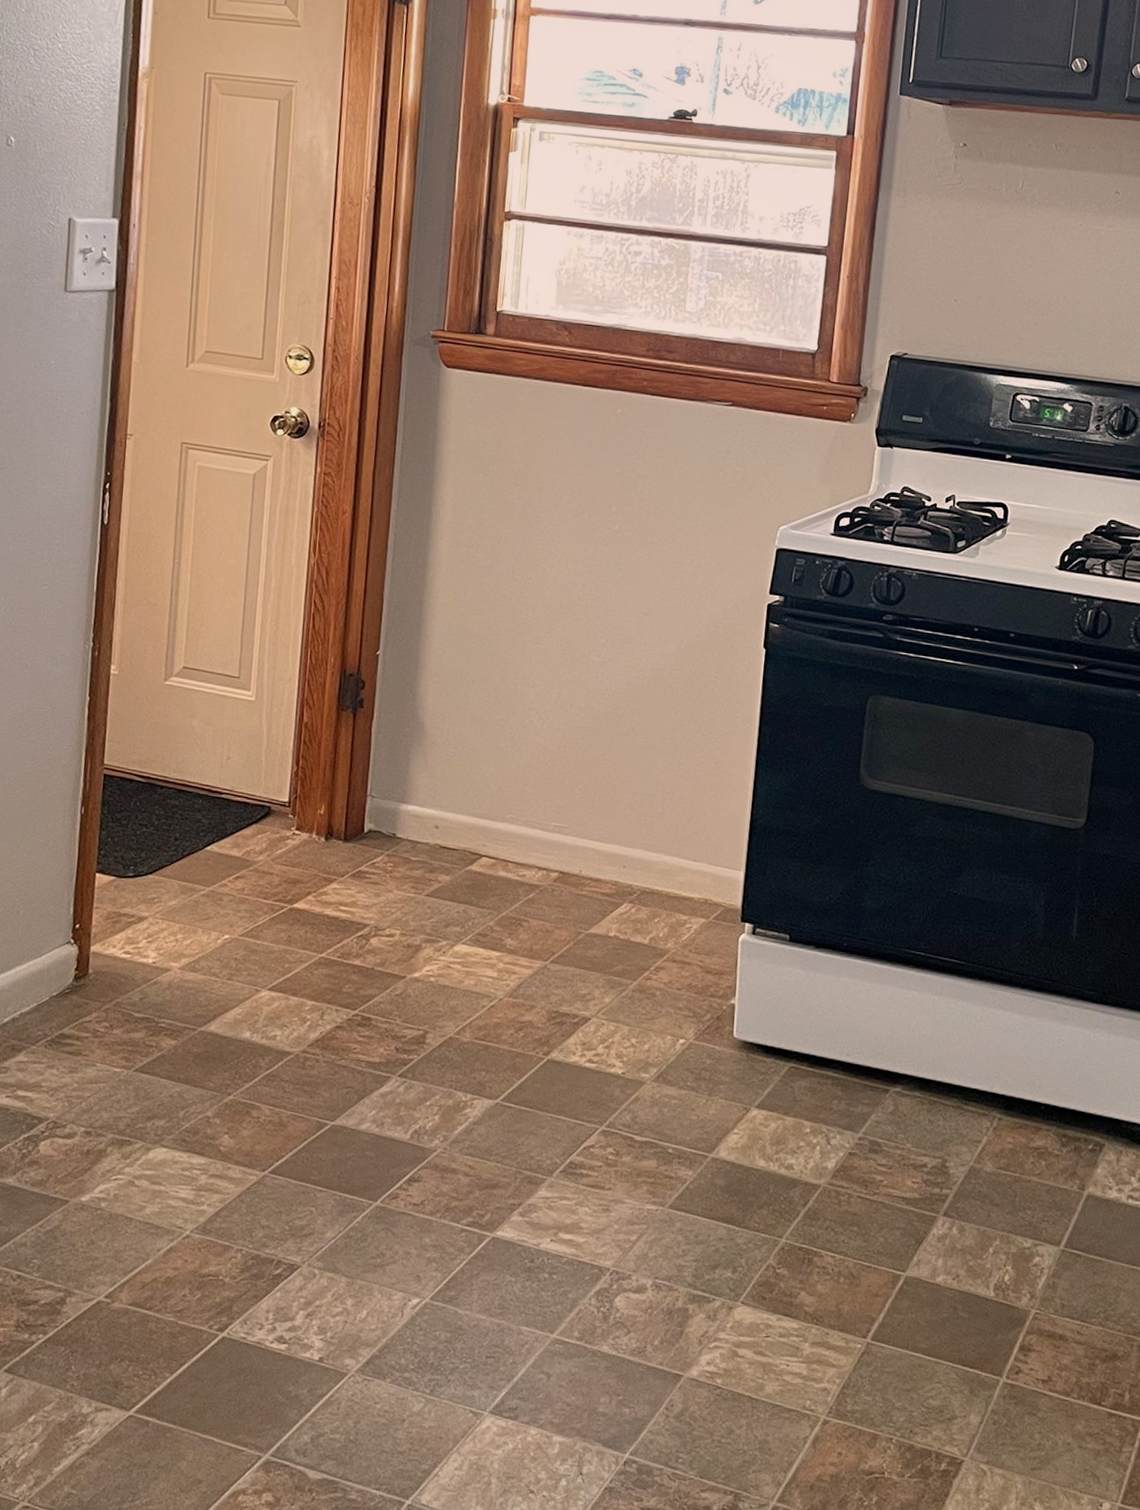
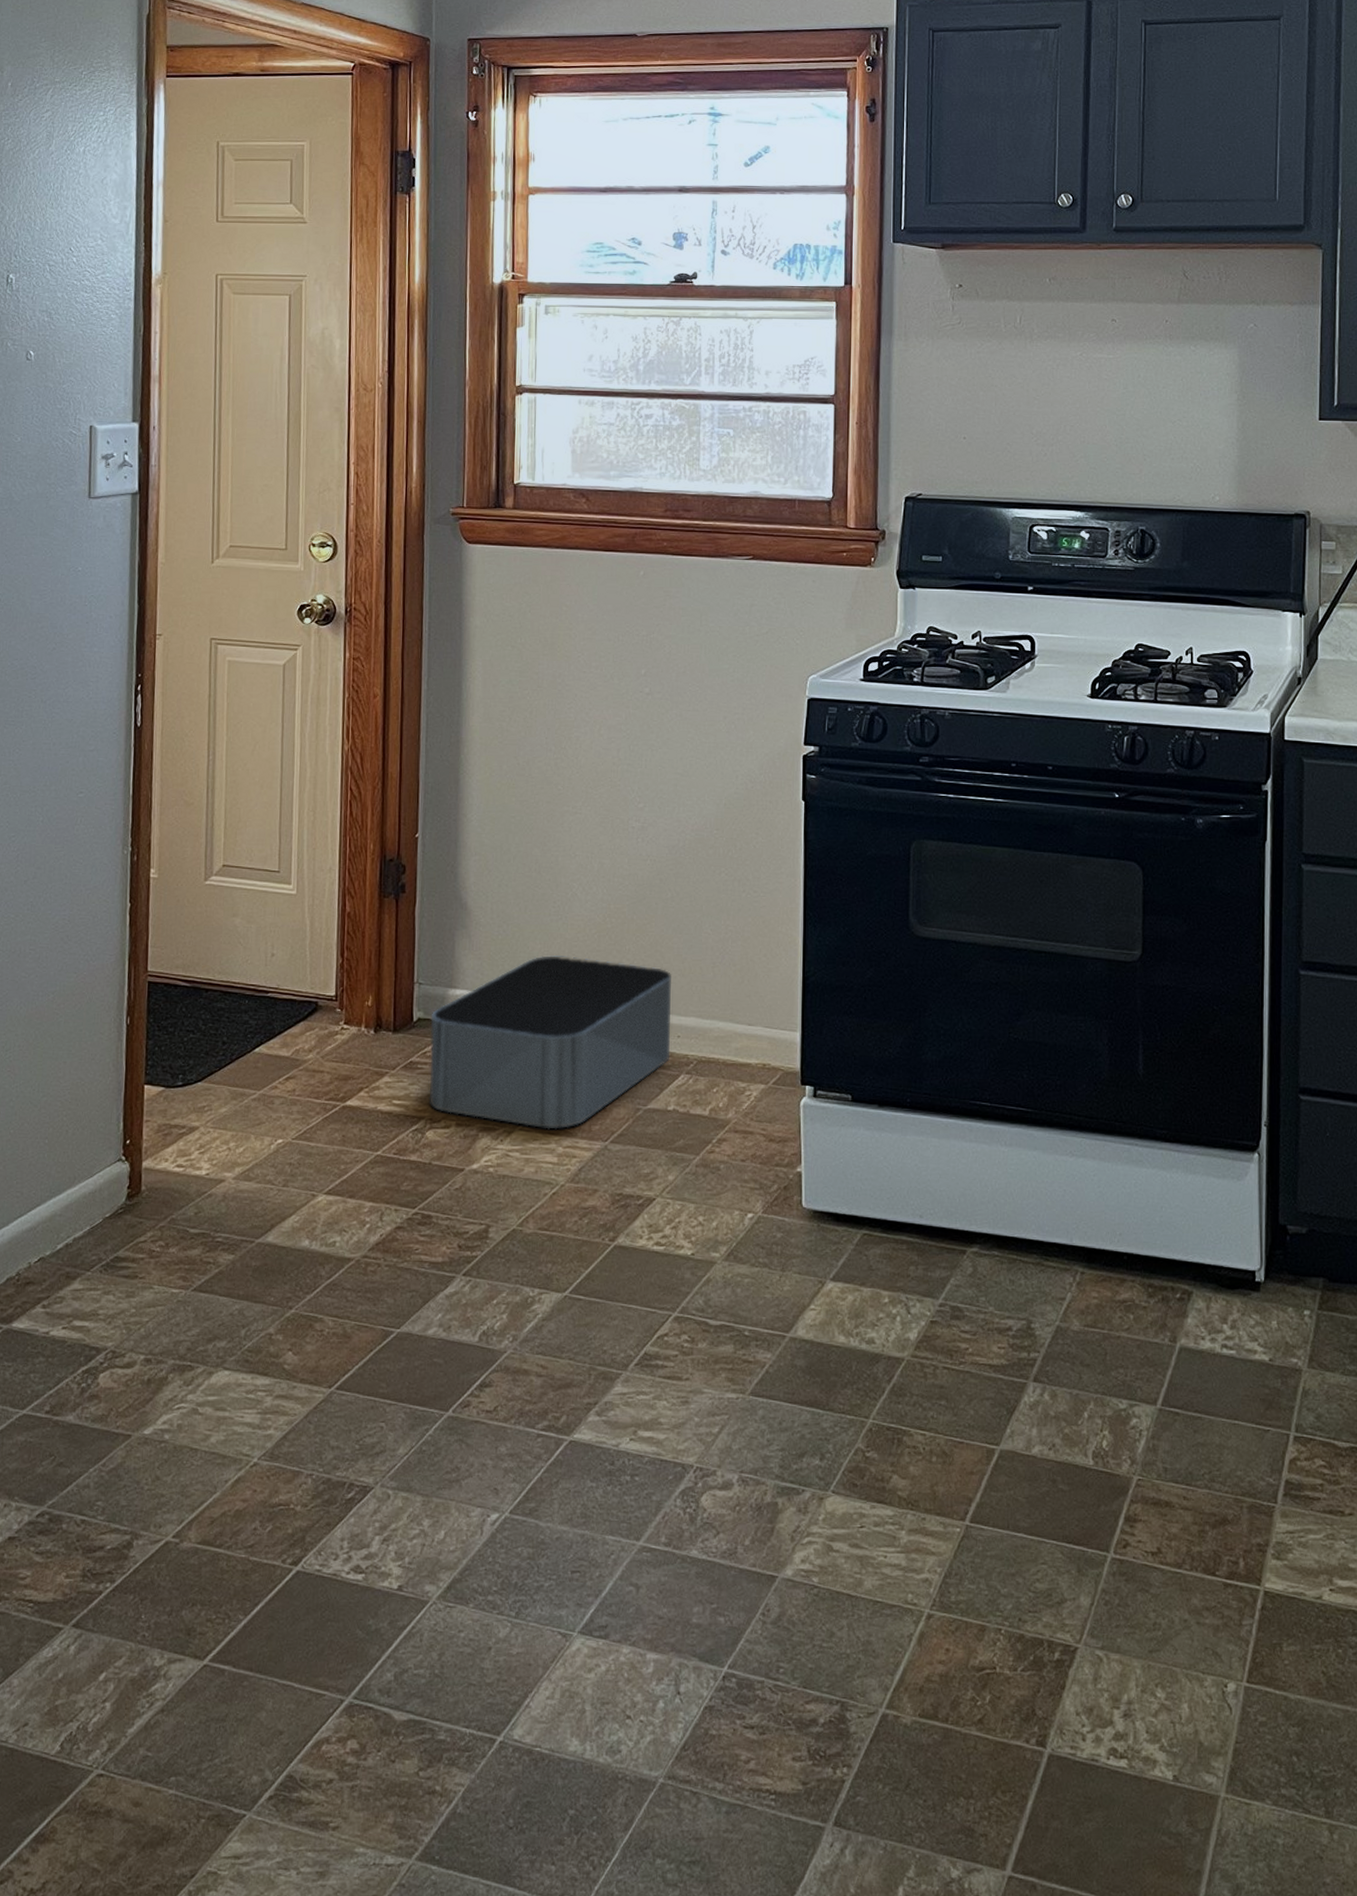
storage bin: none [375,779,621,946] -> present [429,955,671,1130]

